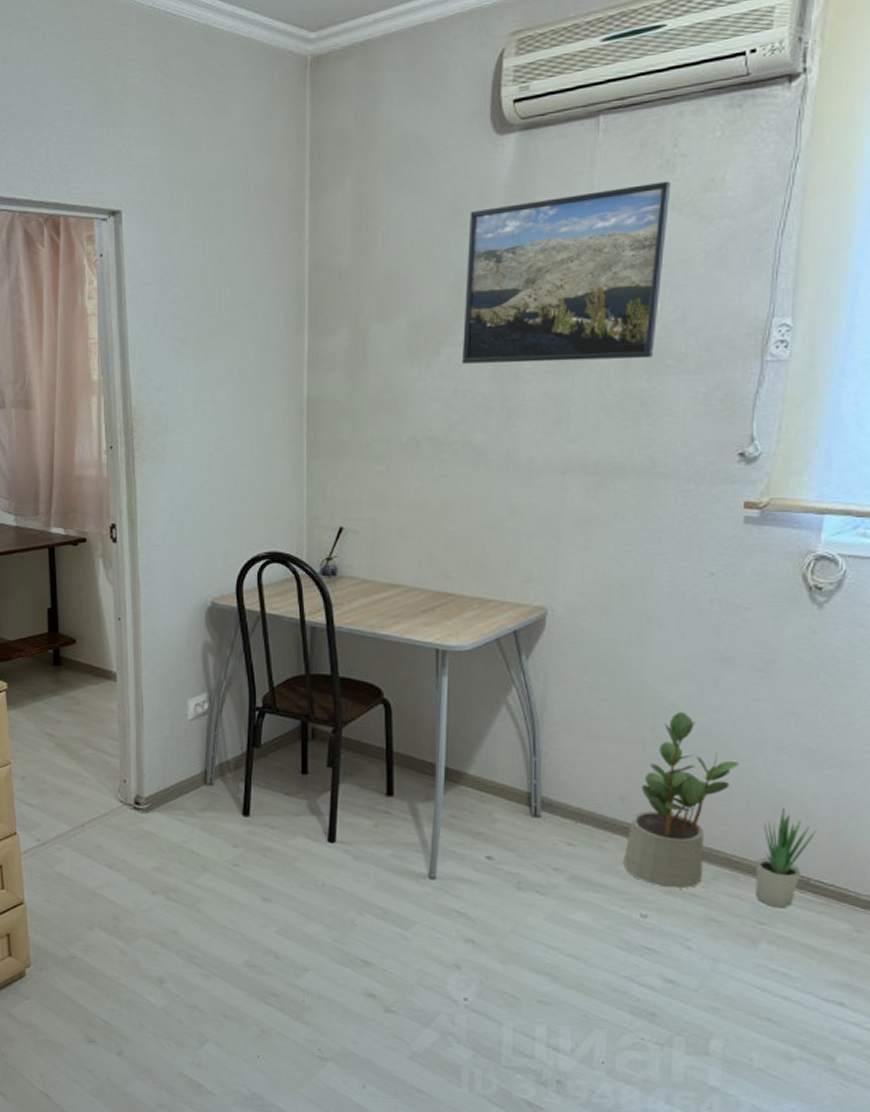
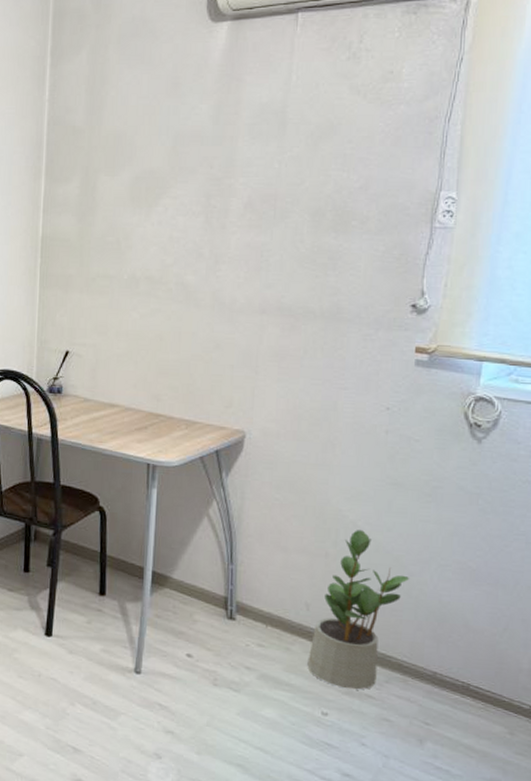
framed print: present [462,181,672,364] -> none [177,71,358,219]
potted plant: present [755,807,816,909] -> none [422,619,475,711]

